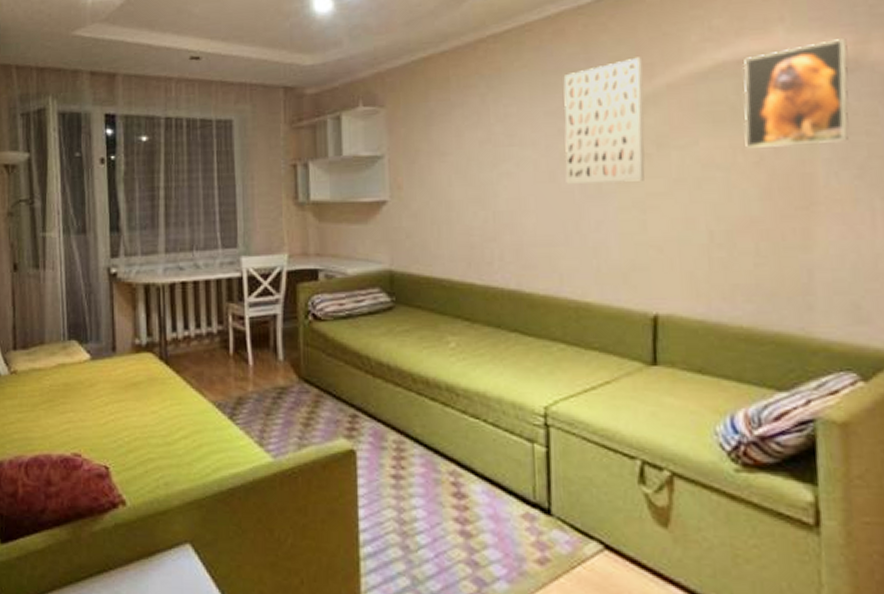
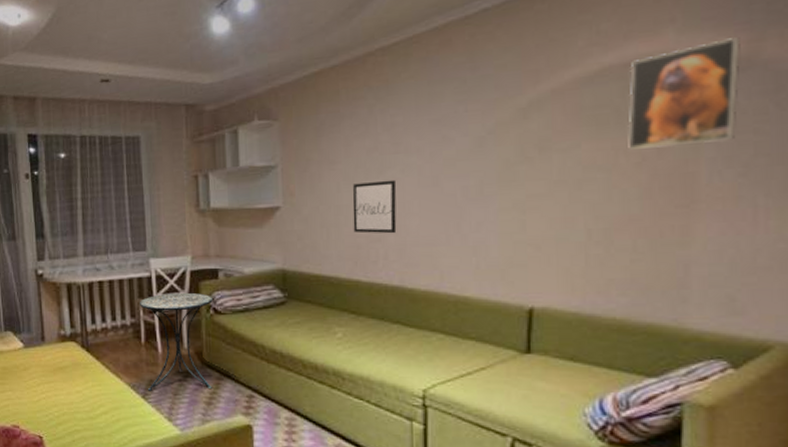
side table: none [227,295,312,411] -> present [139,292,213,391]
wall art: none [465,174,513,233] -> present [352,179,397,234]
wall art: present [563,57,645,184] -> none [448,64,529,188]

